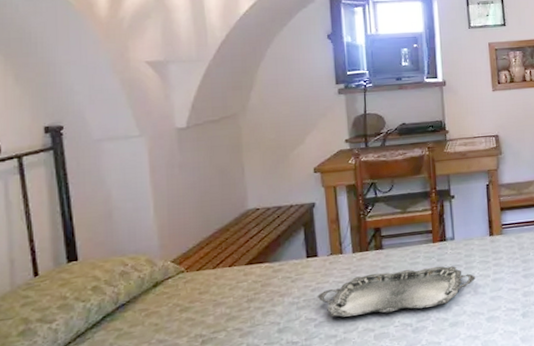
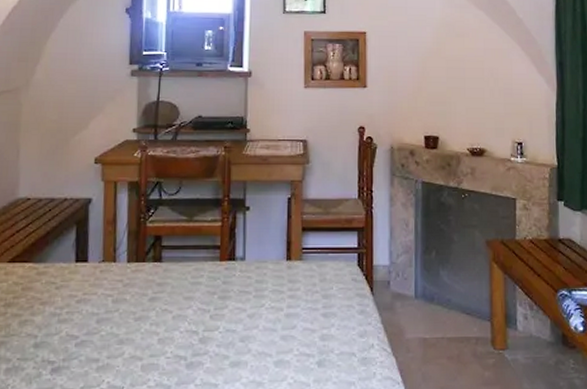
serving tray: present [318,266,475,318] -> none [82,289,265,340]

